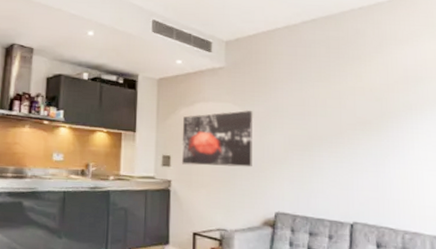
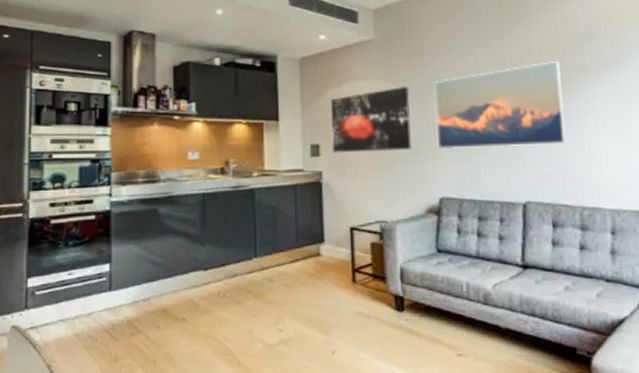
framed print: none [275,97,392,173] -> present [435,60,566,150]

